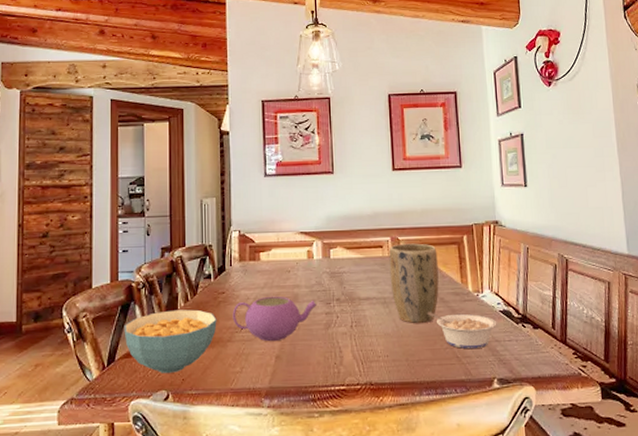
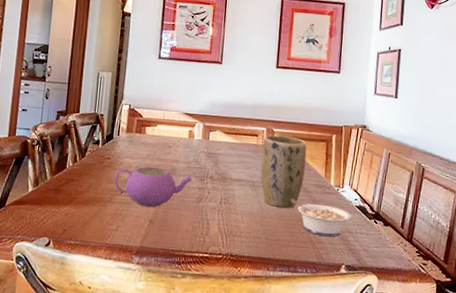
cereal bowl: present [124,309,217,373] -> none [16,168,101,223]

